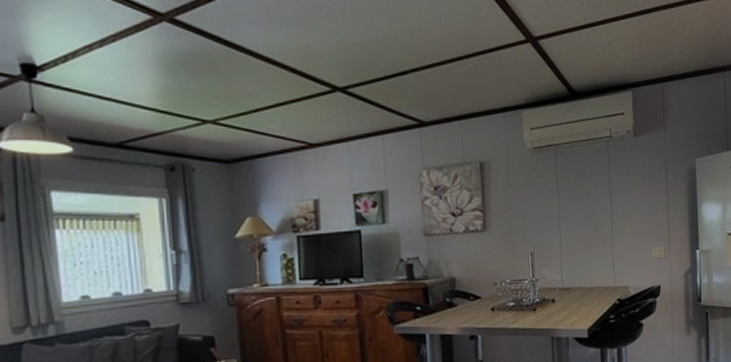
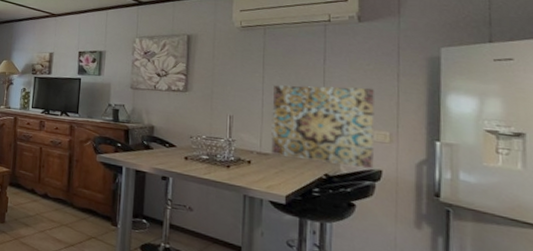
wall art: none [568,204,654,289] -> present [271,85,376,169]

